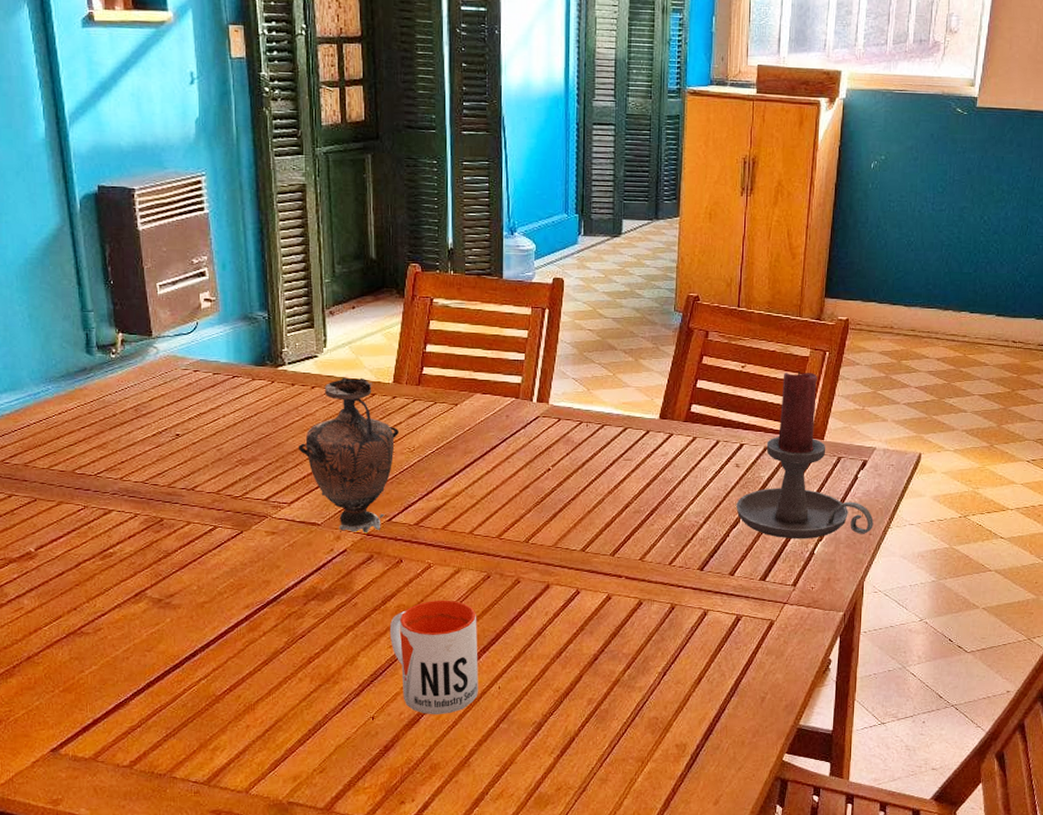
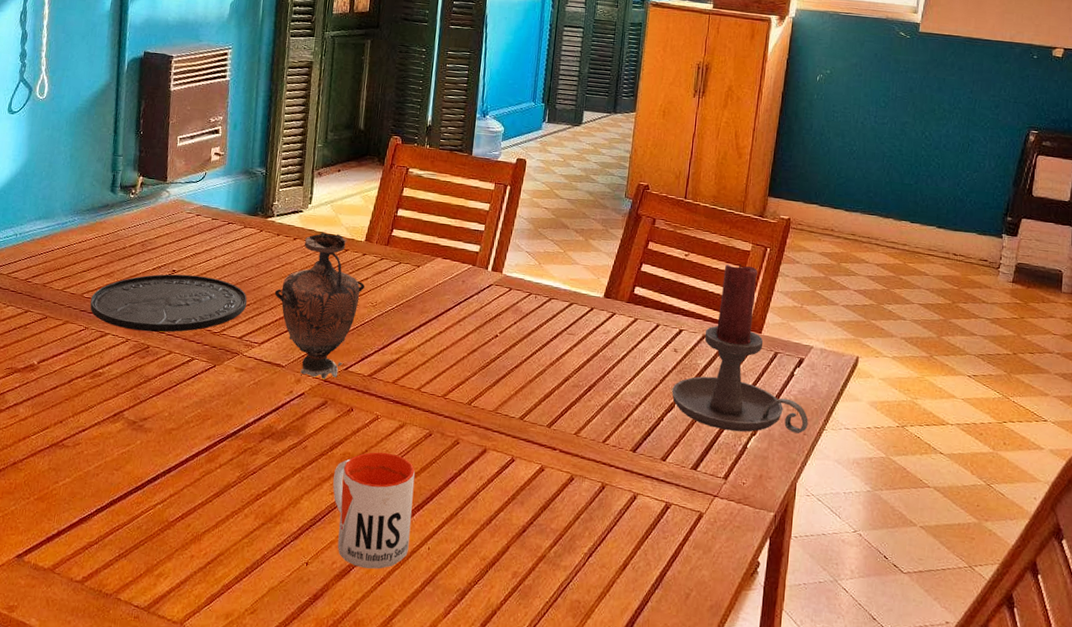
plate: none [84,437,269,504] -> present [90,274,247,332]

